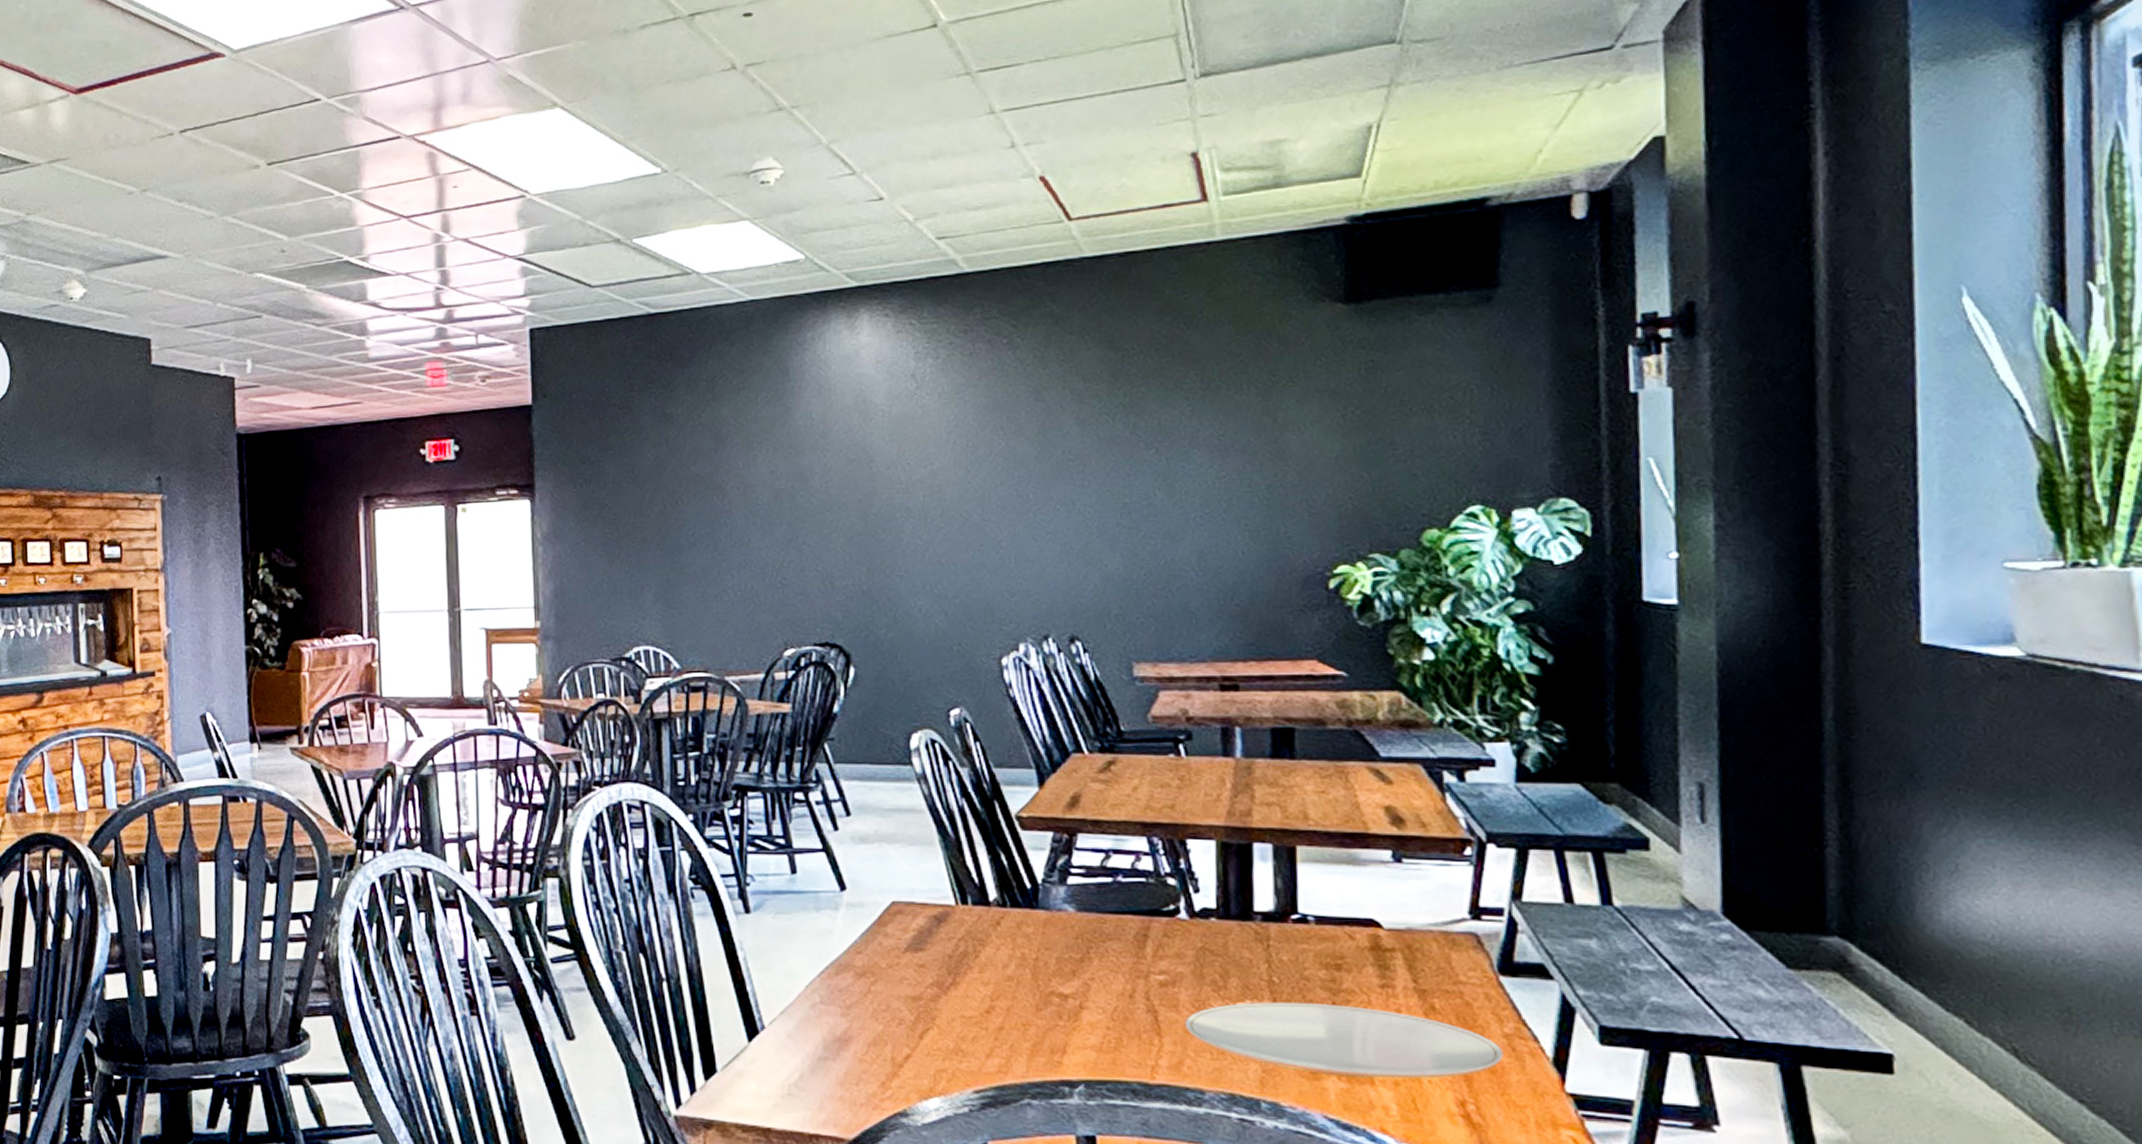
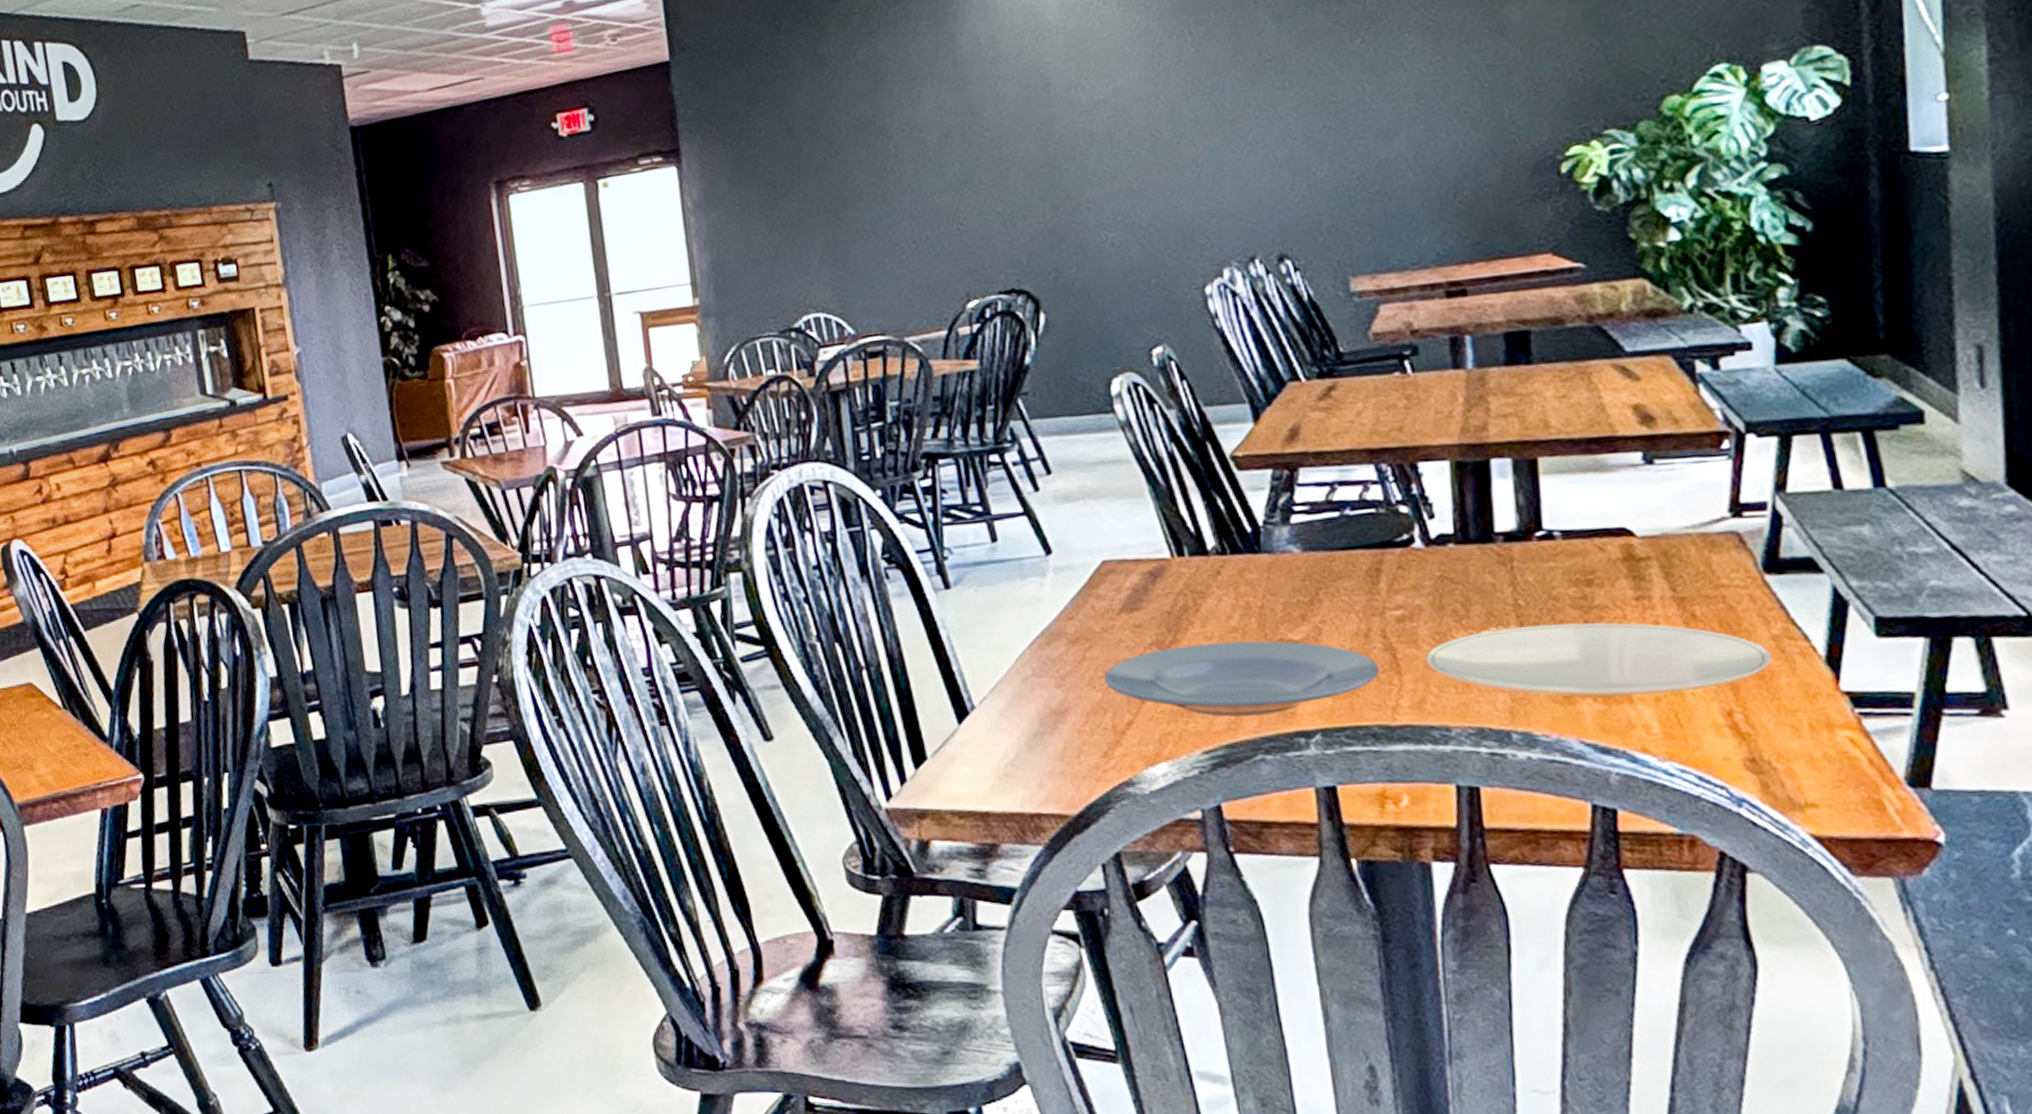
plate: none [886,989,1142,1062] -> present [1103,641,1380,717]

